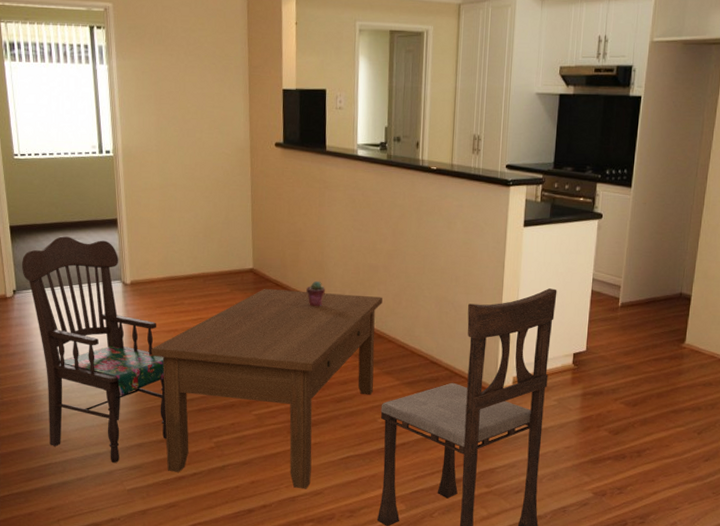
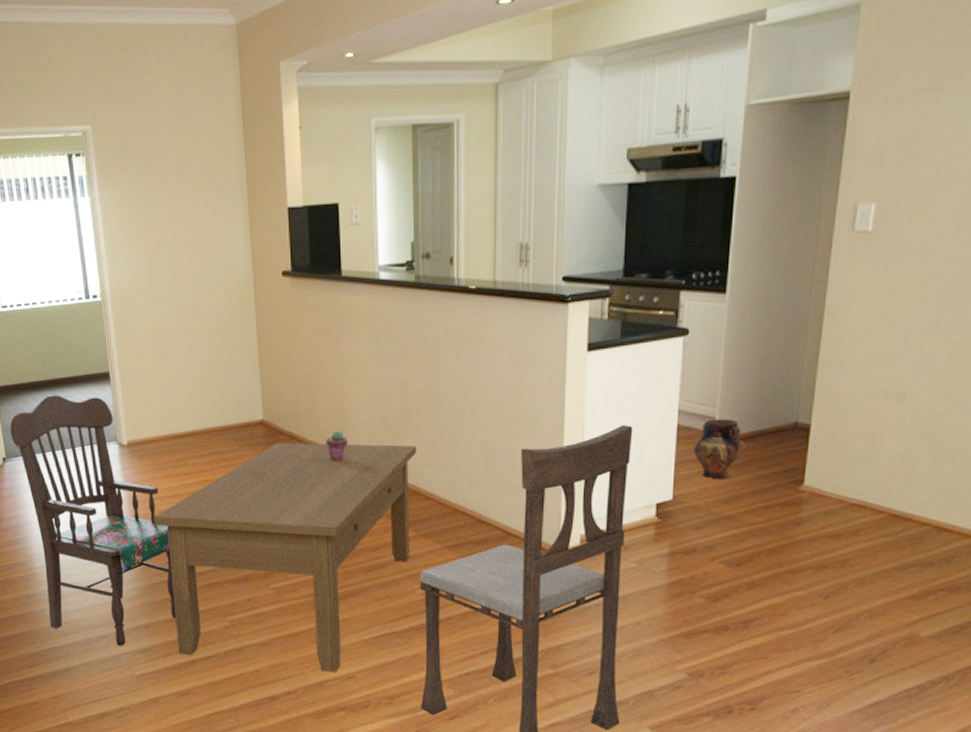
vase: none [603,287,643,336] -> present [694,419,746,479]

